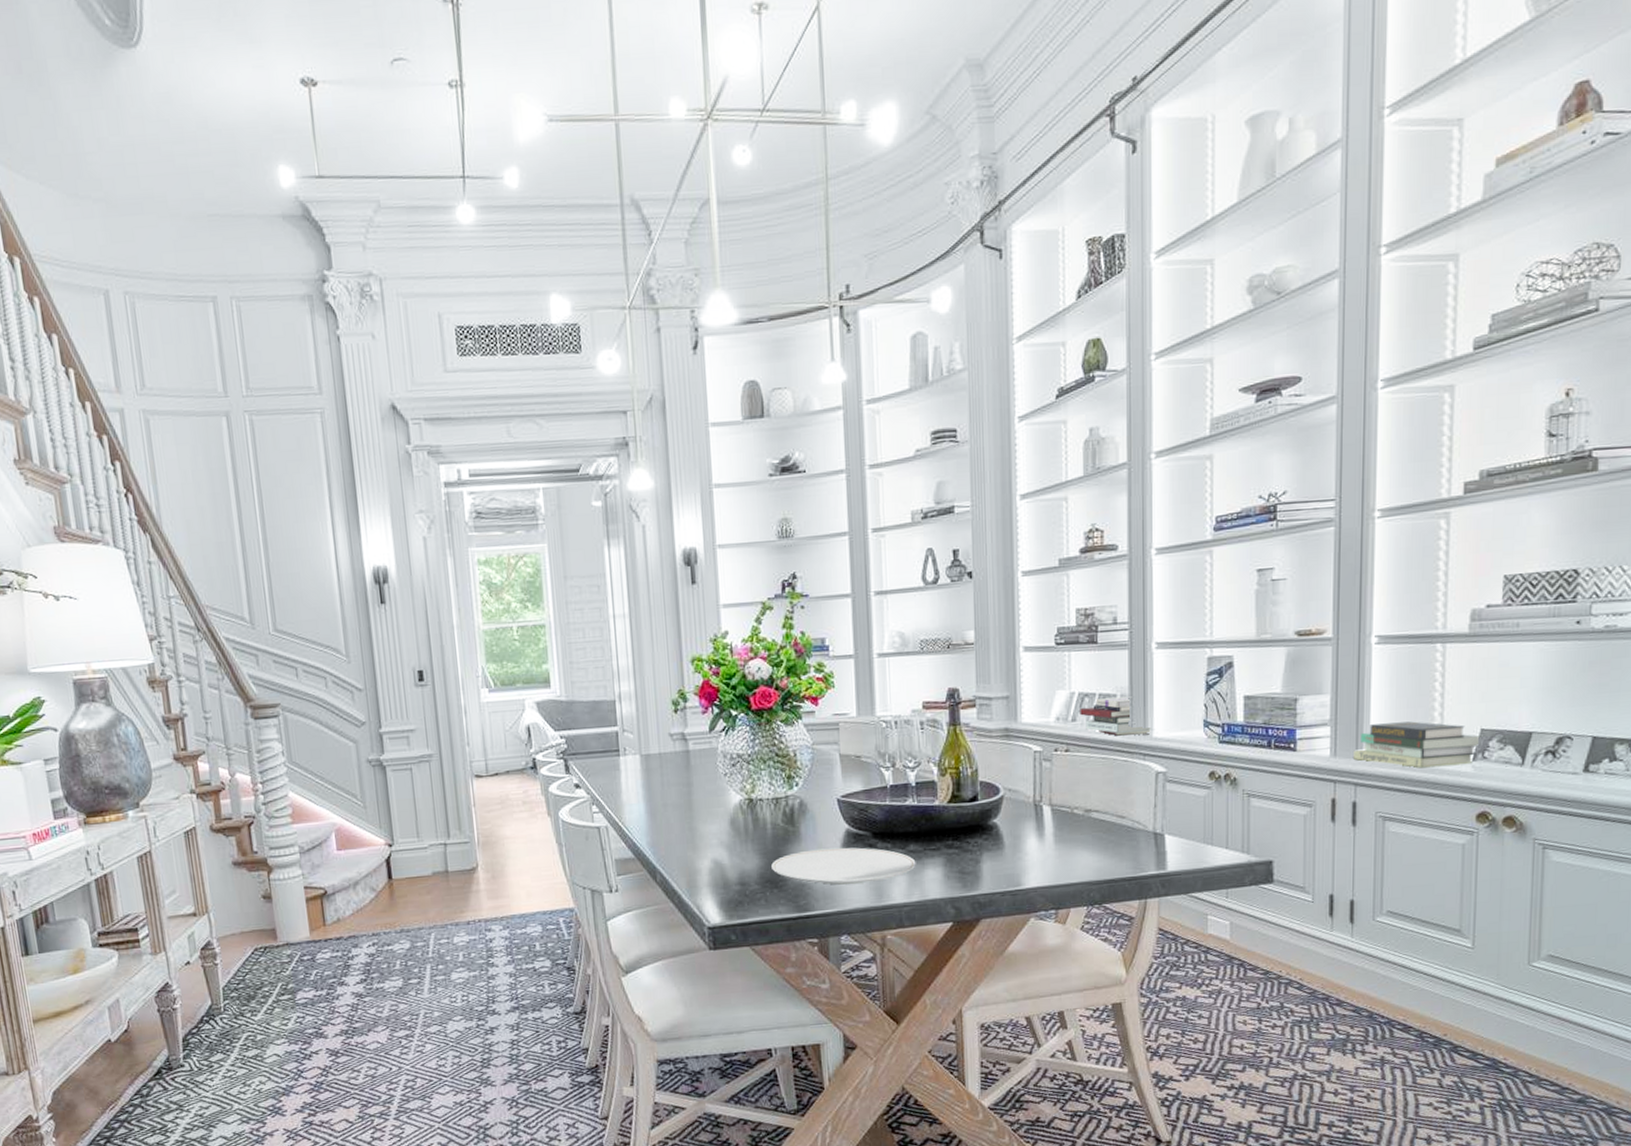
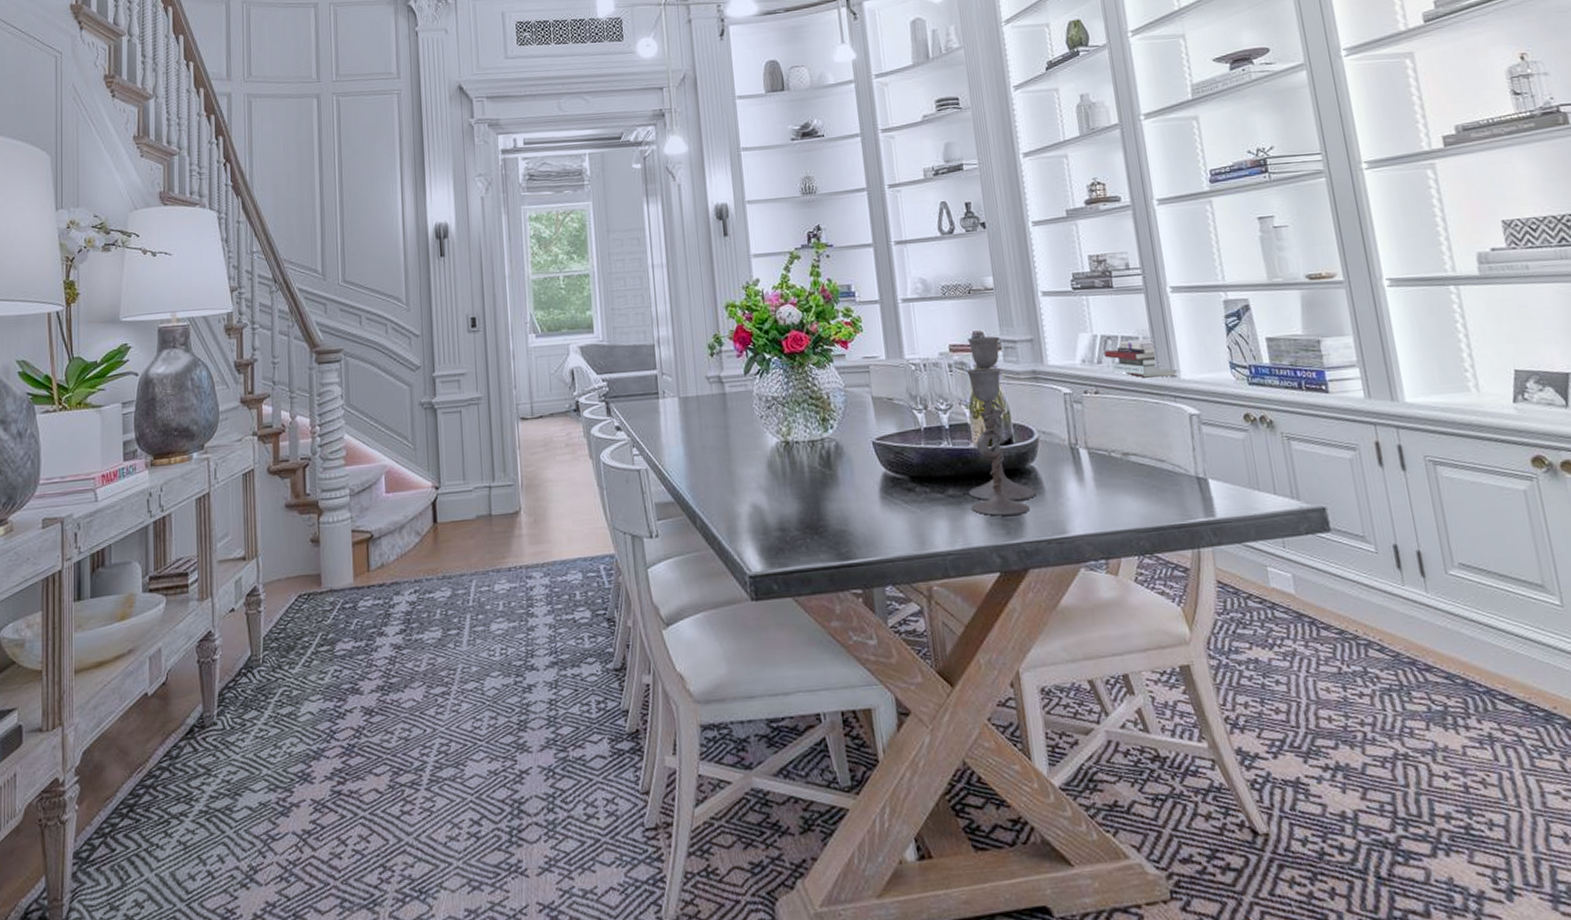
plate: present [771,847,916,885] -> none [810,491,957,531]
candlestick: none [929,693,996,870] -> present [966,336,1036,516]
books: present [1354,721,1480,768] -> none [1388,362,1516,410]

